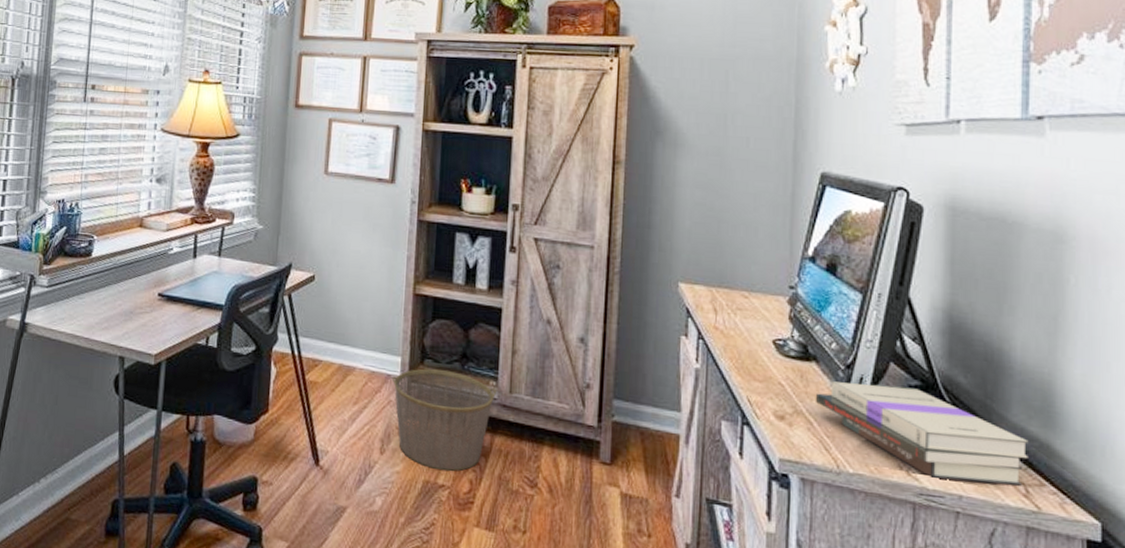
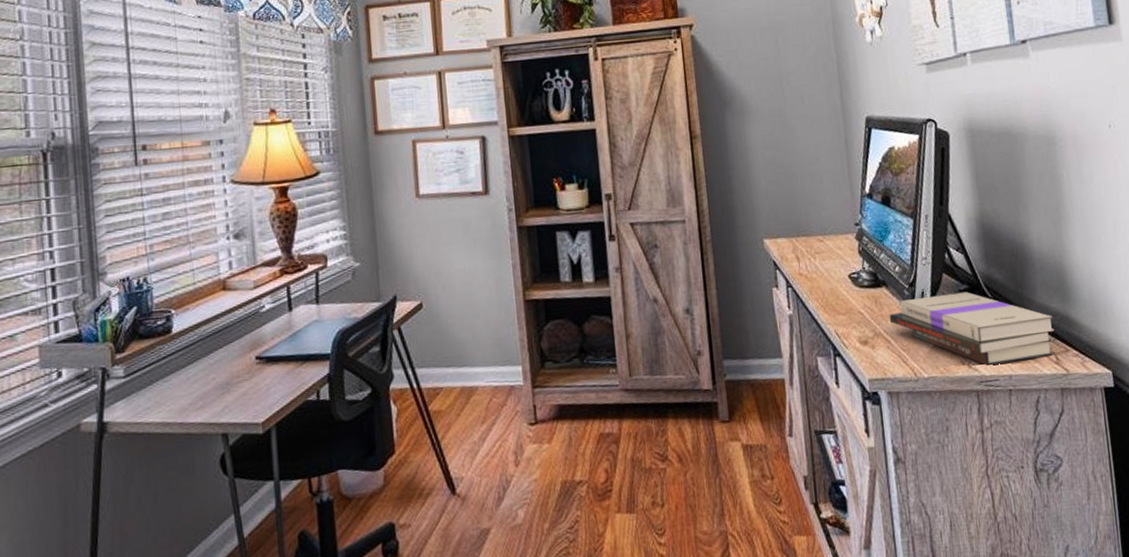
basket: present [391,368,496,471] -> none [515,368,617,468]

